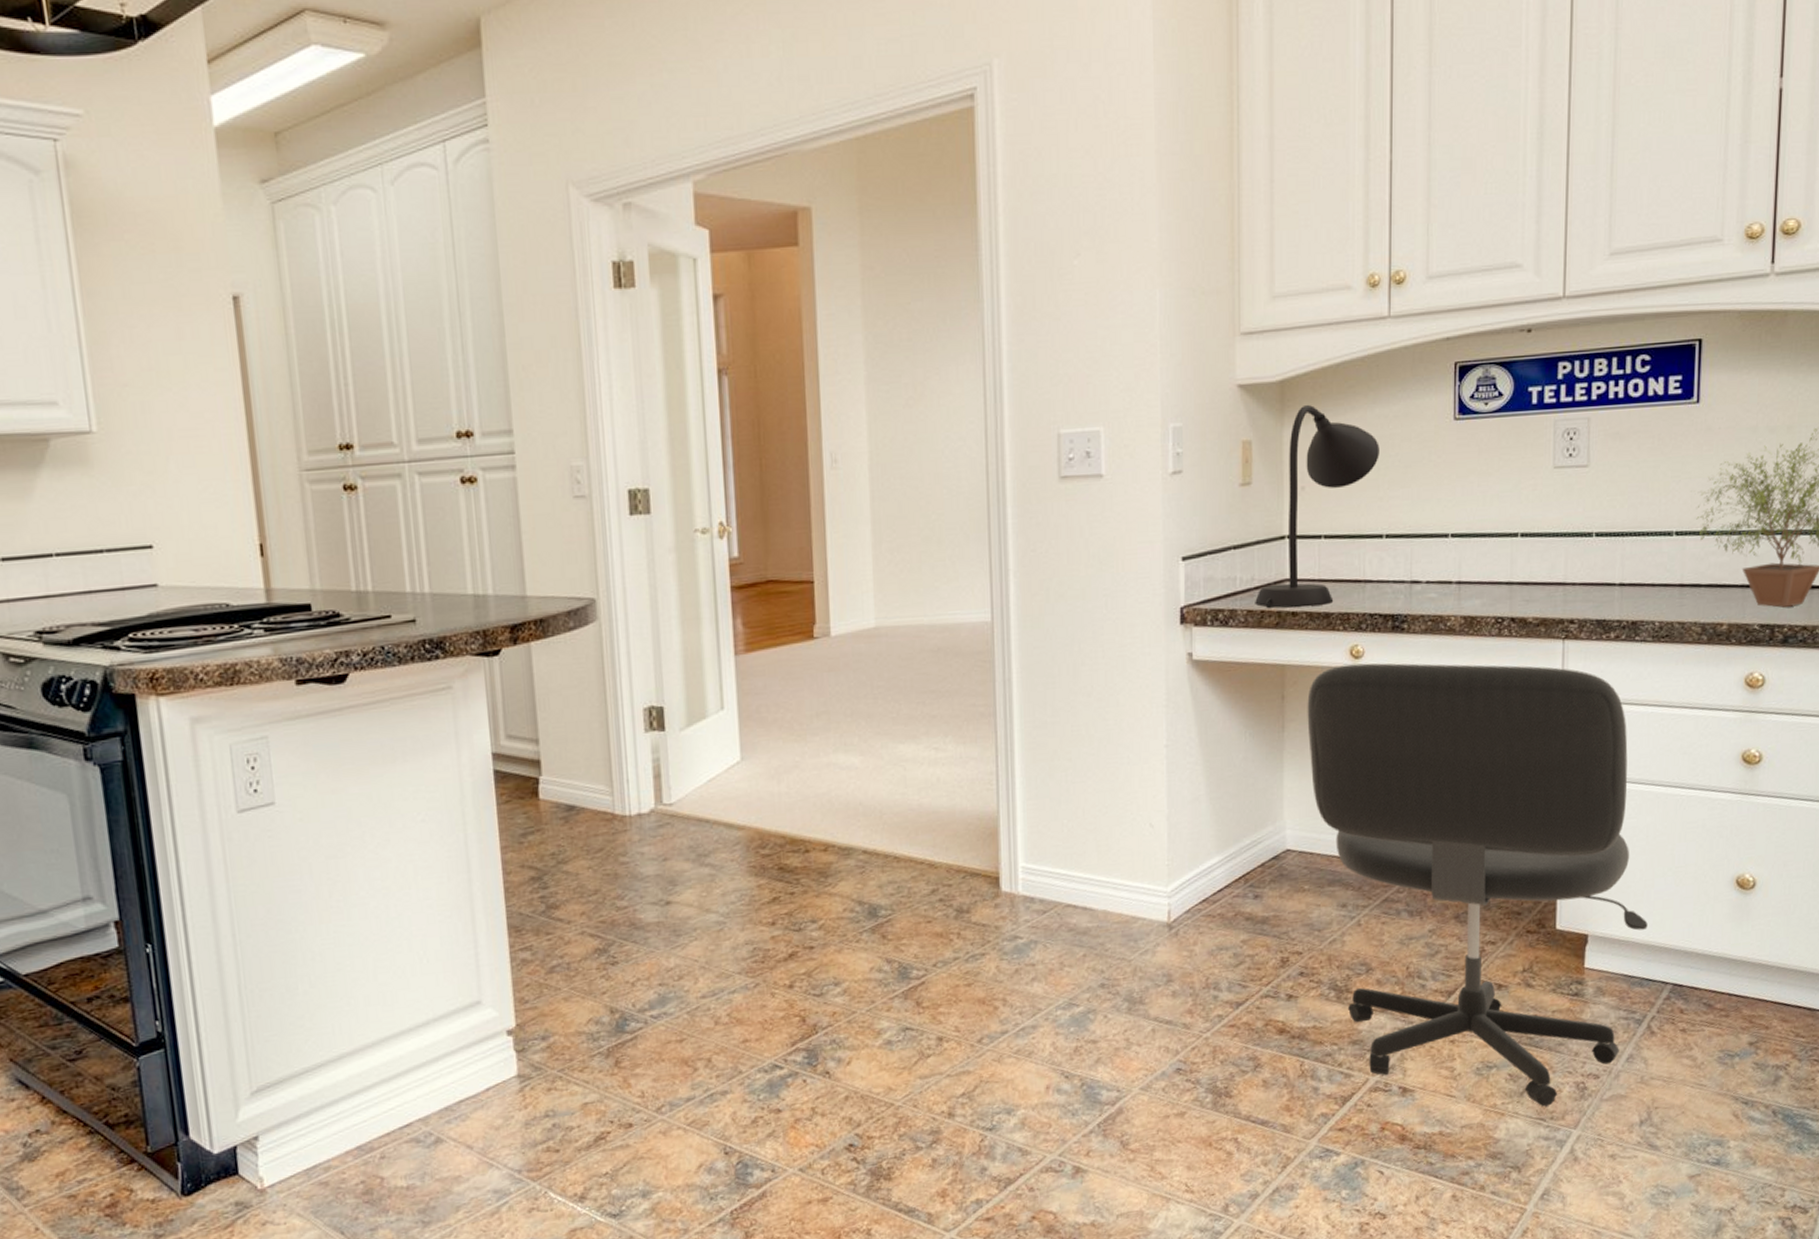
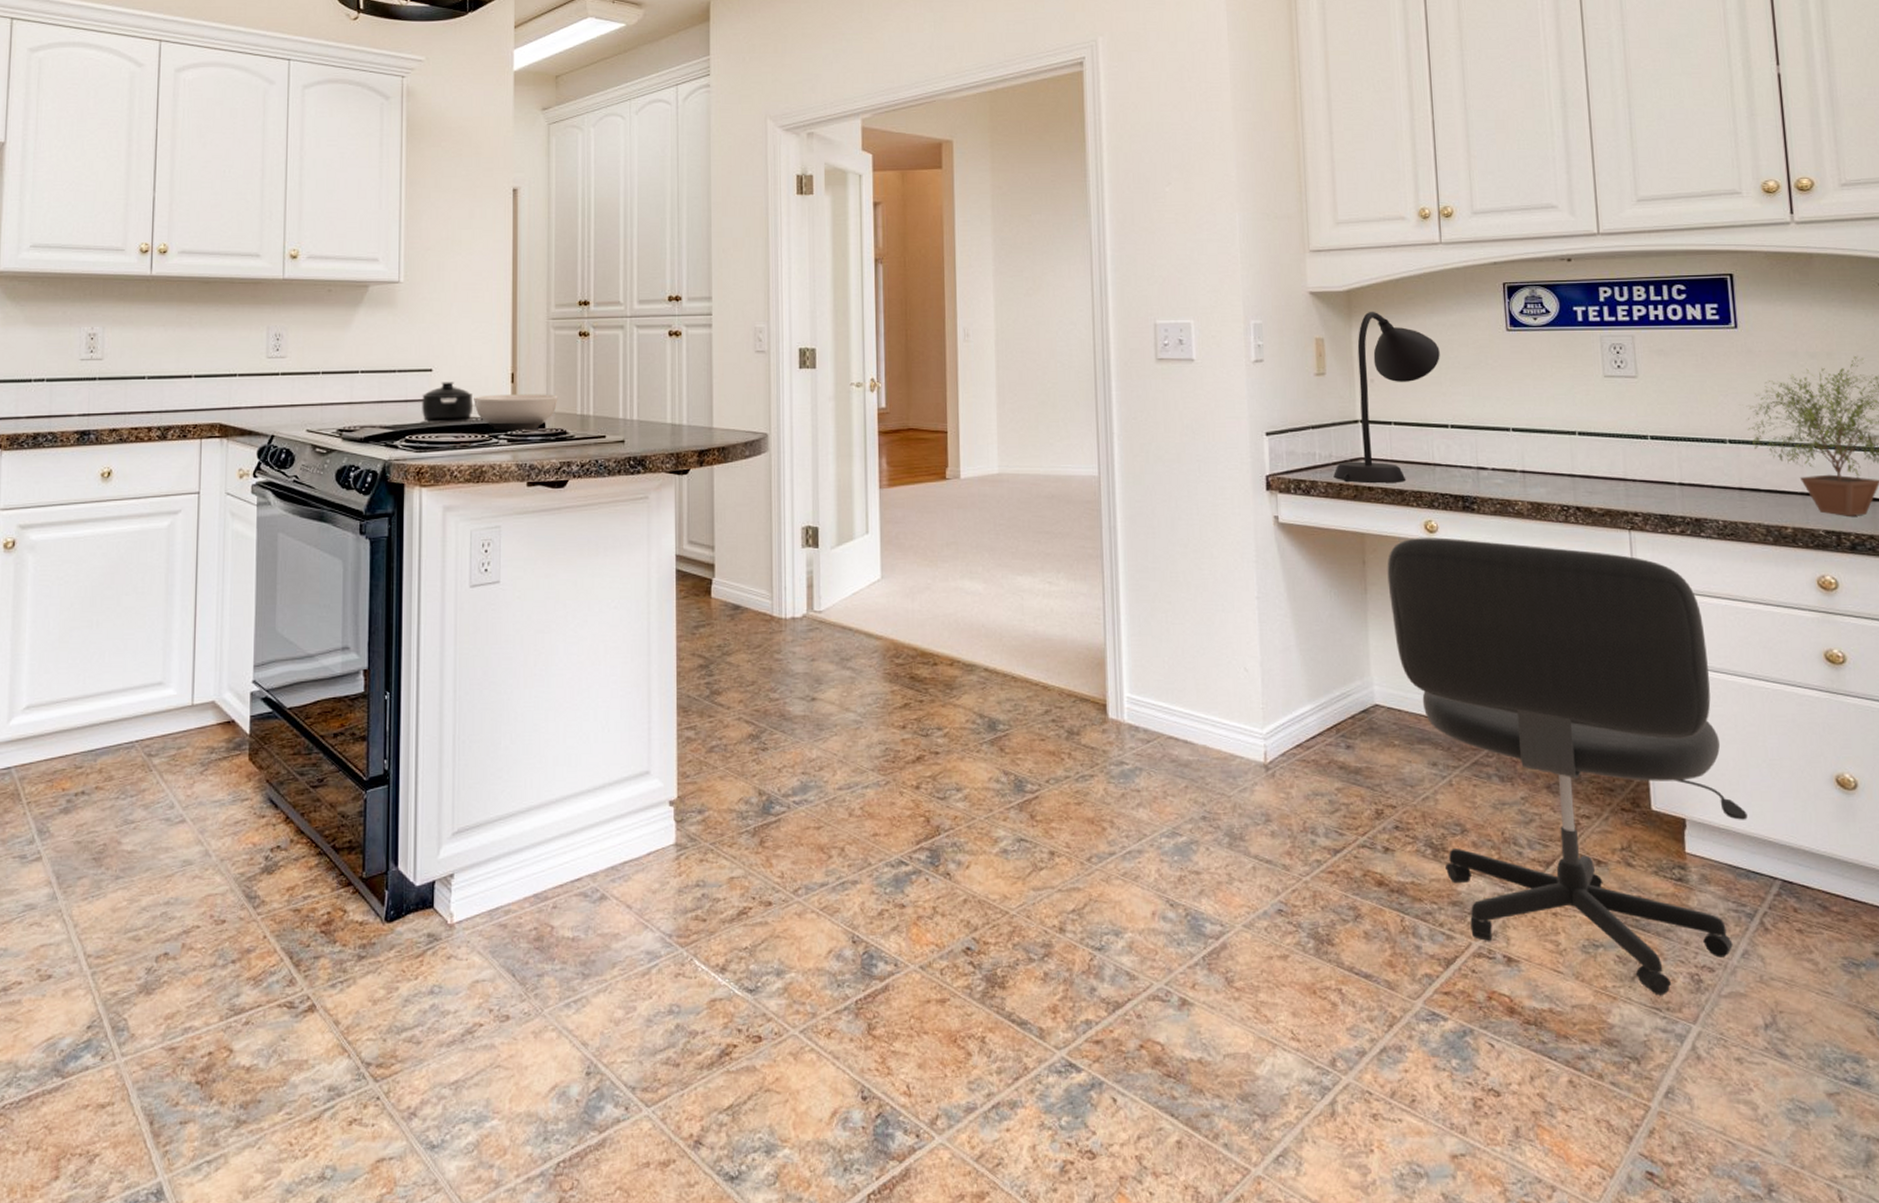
saucepan: none [143,560,214,615] -> present [422,382,474,423]
bowl: none [213,567,325,618] -> present [474,394,558,430]

